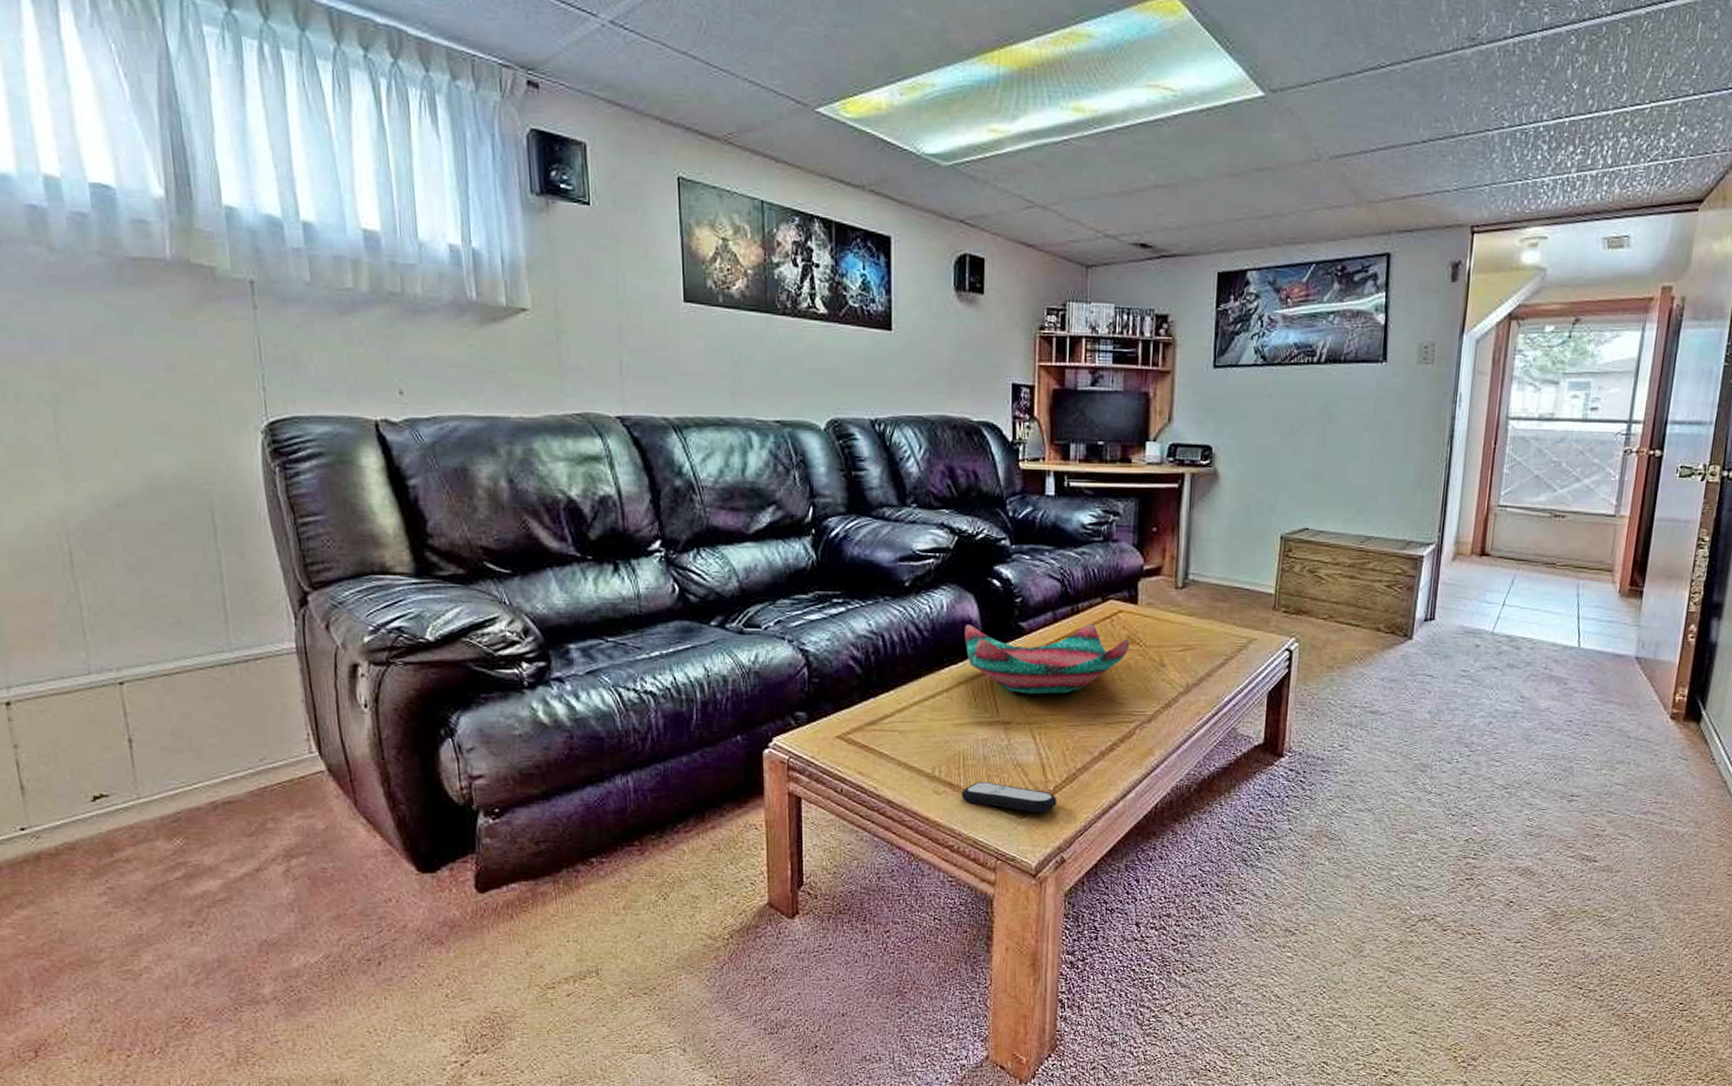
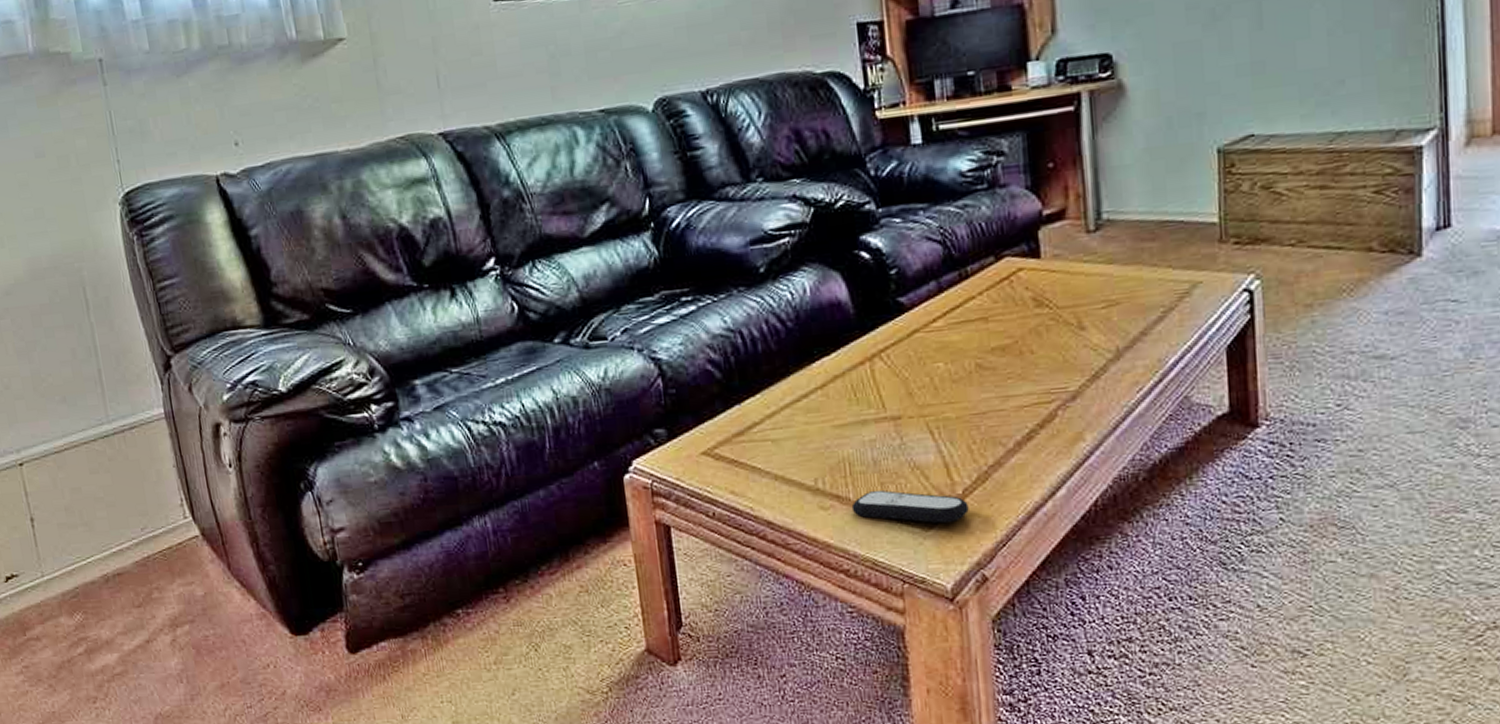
decorative bowl: present [964,624,1130,695] -> none [833,289,1037,382]

